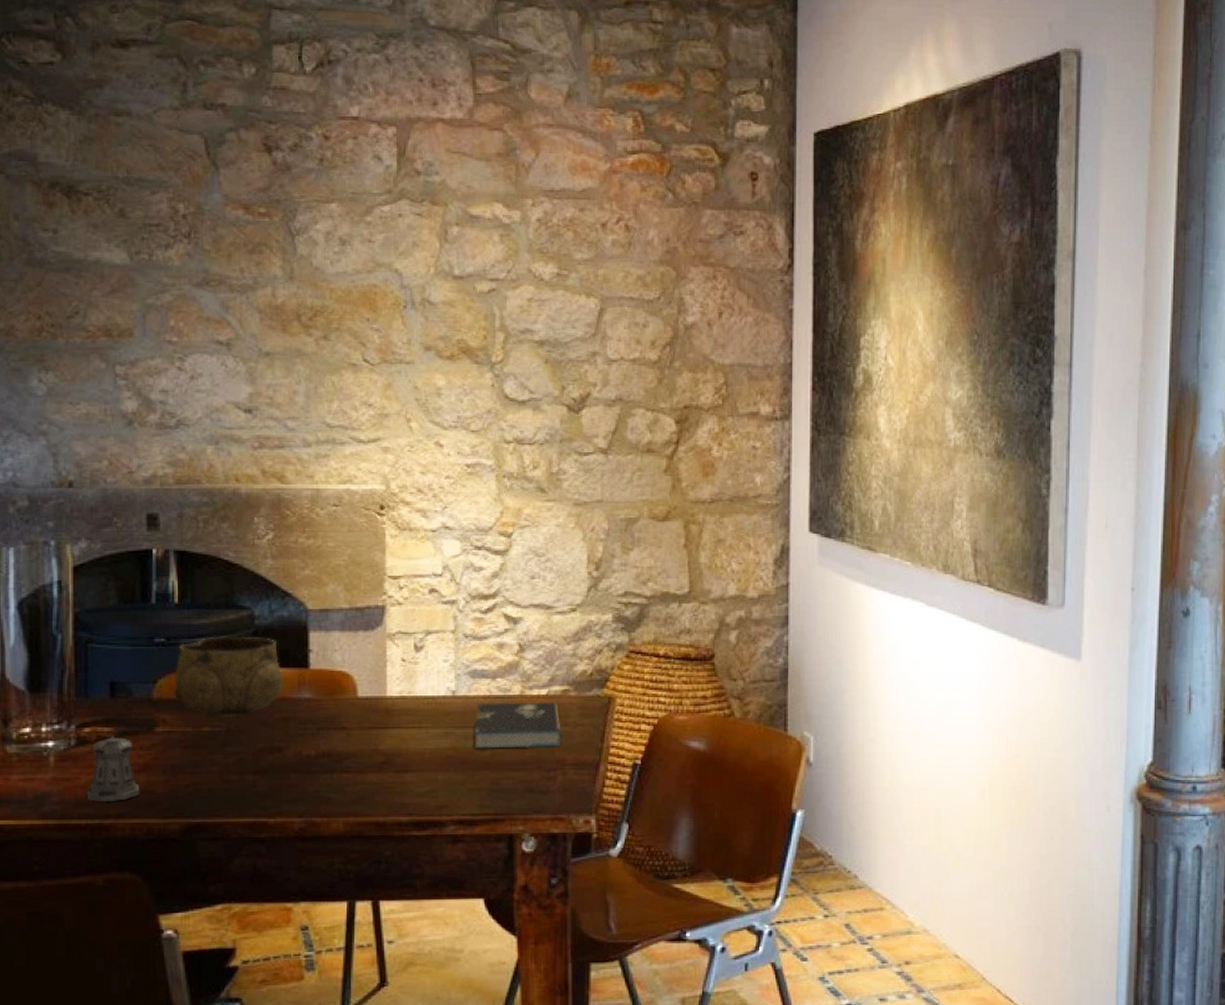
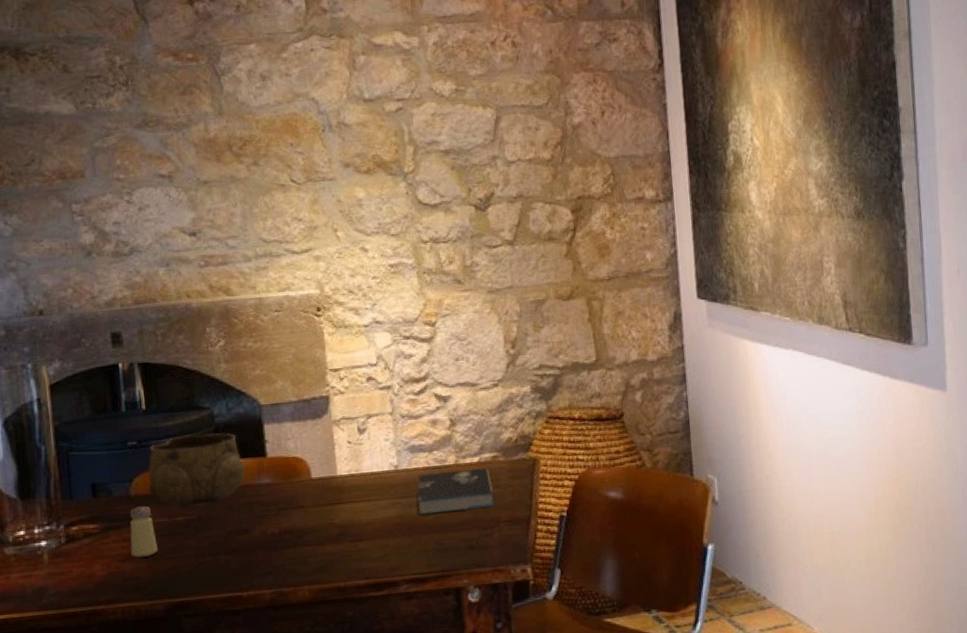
pepper shaker: present [88,735,140,803] -> none [80,531,127,591]
saltshaker: none [148,712,179,769] -> present [130,506,159,558]

